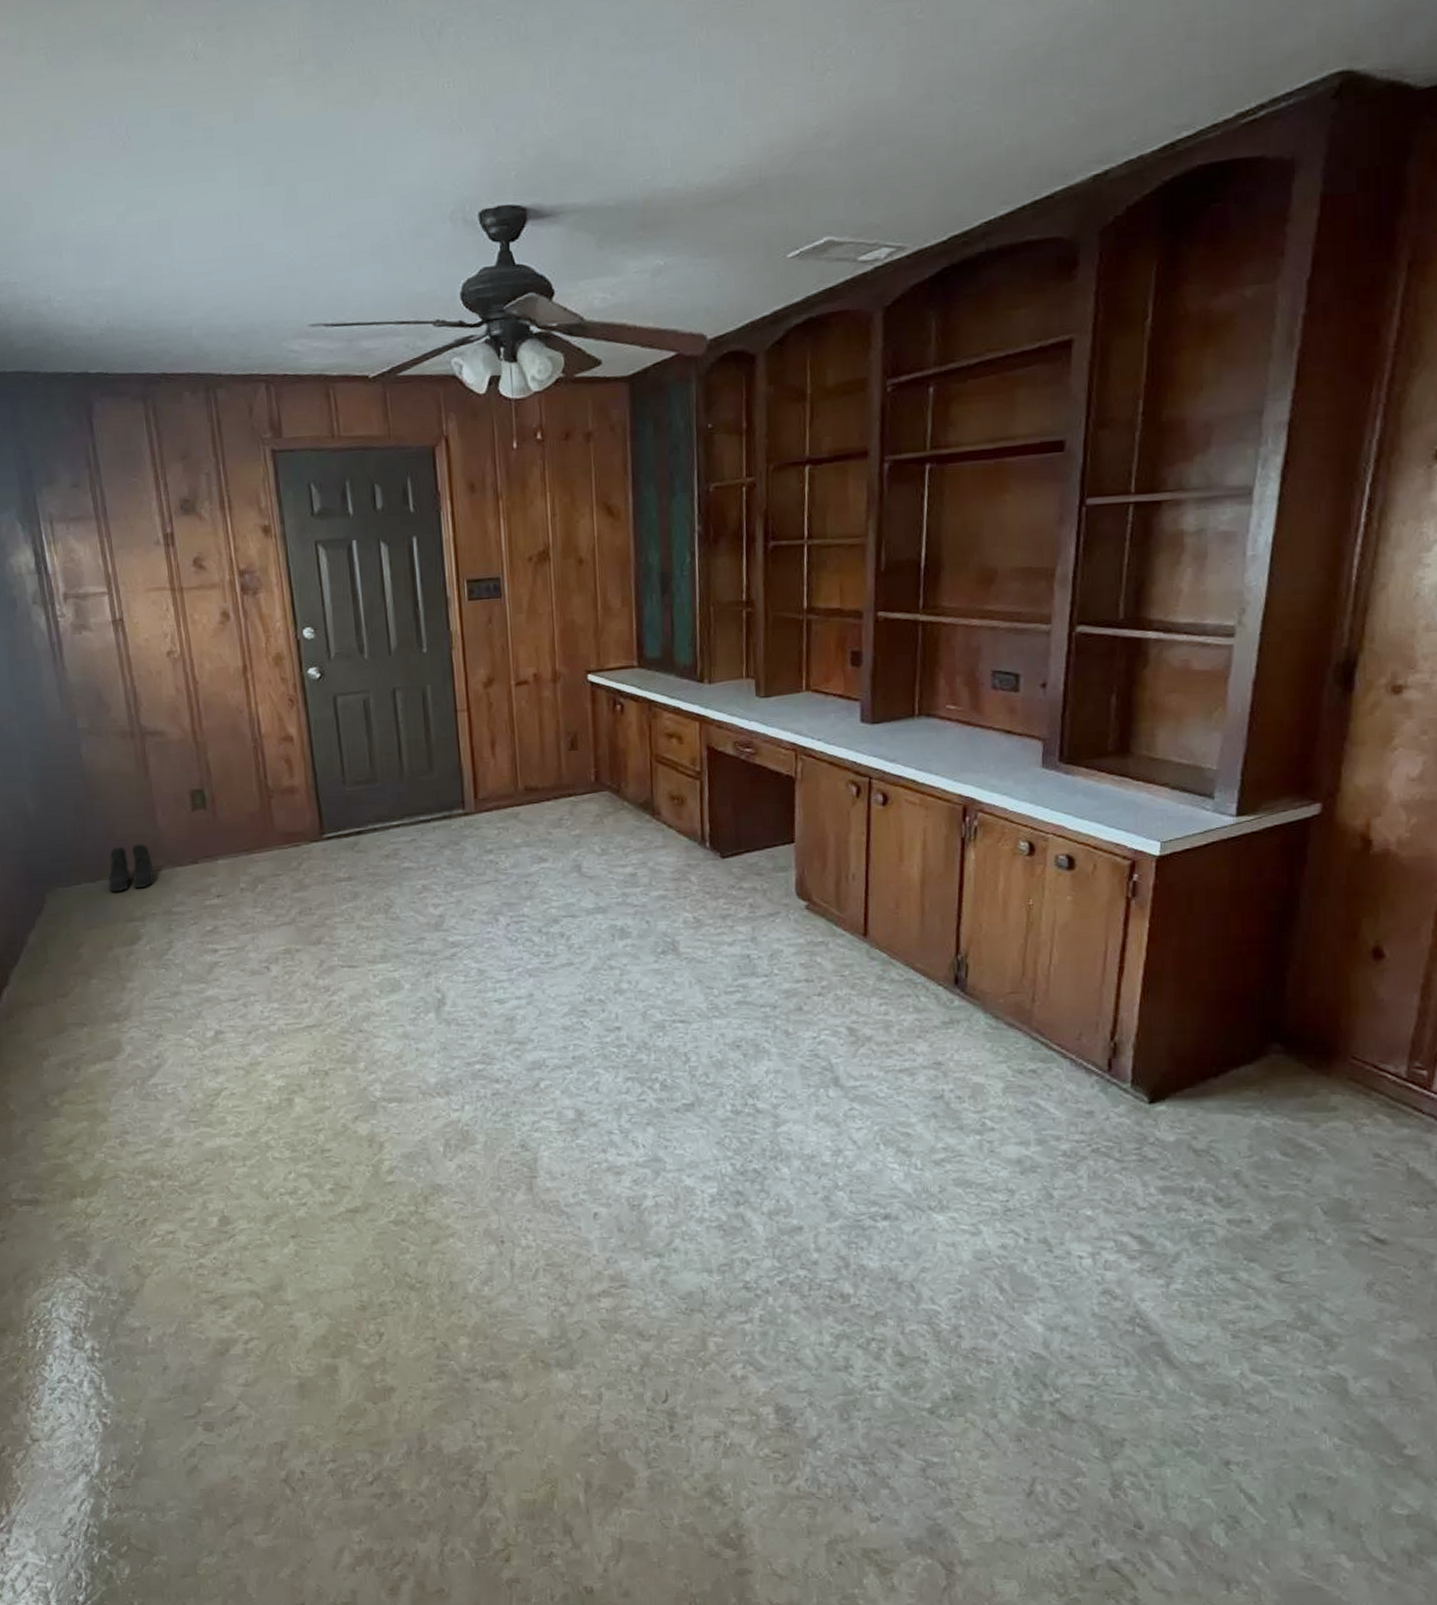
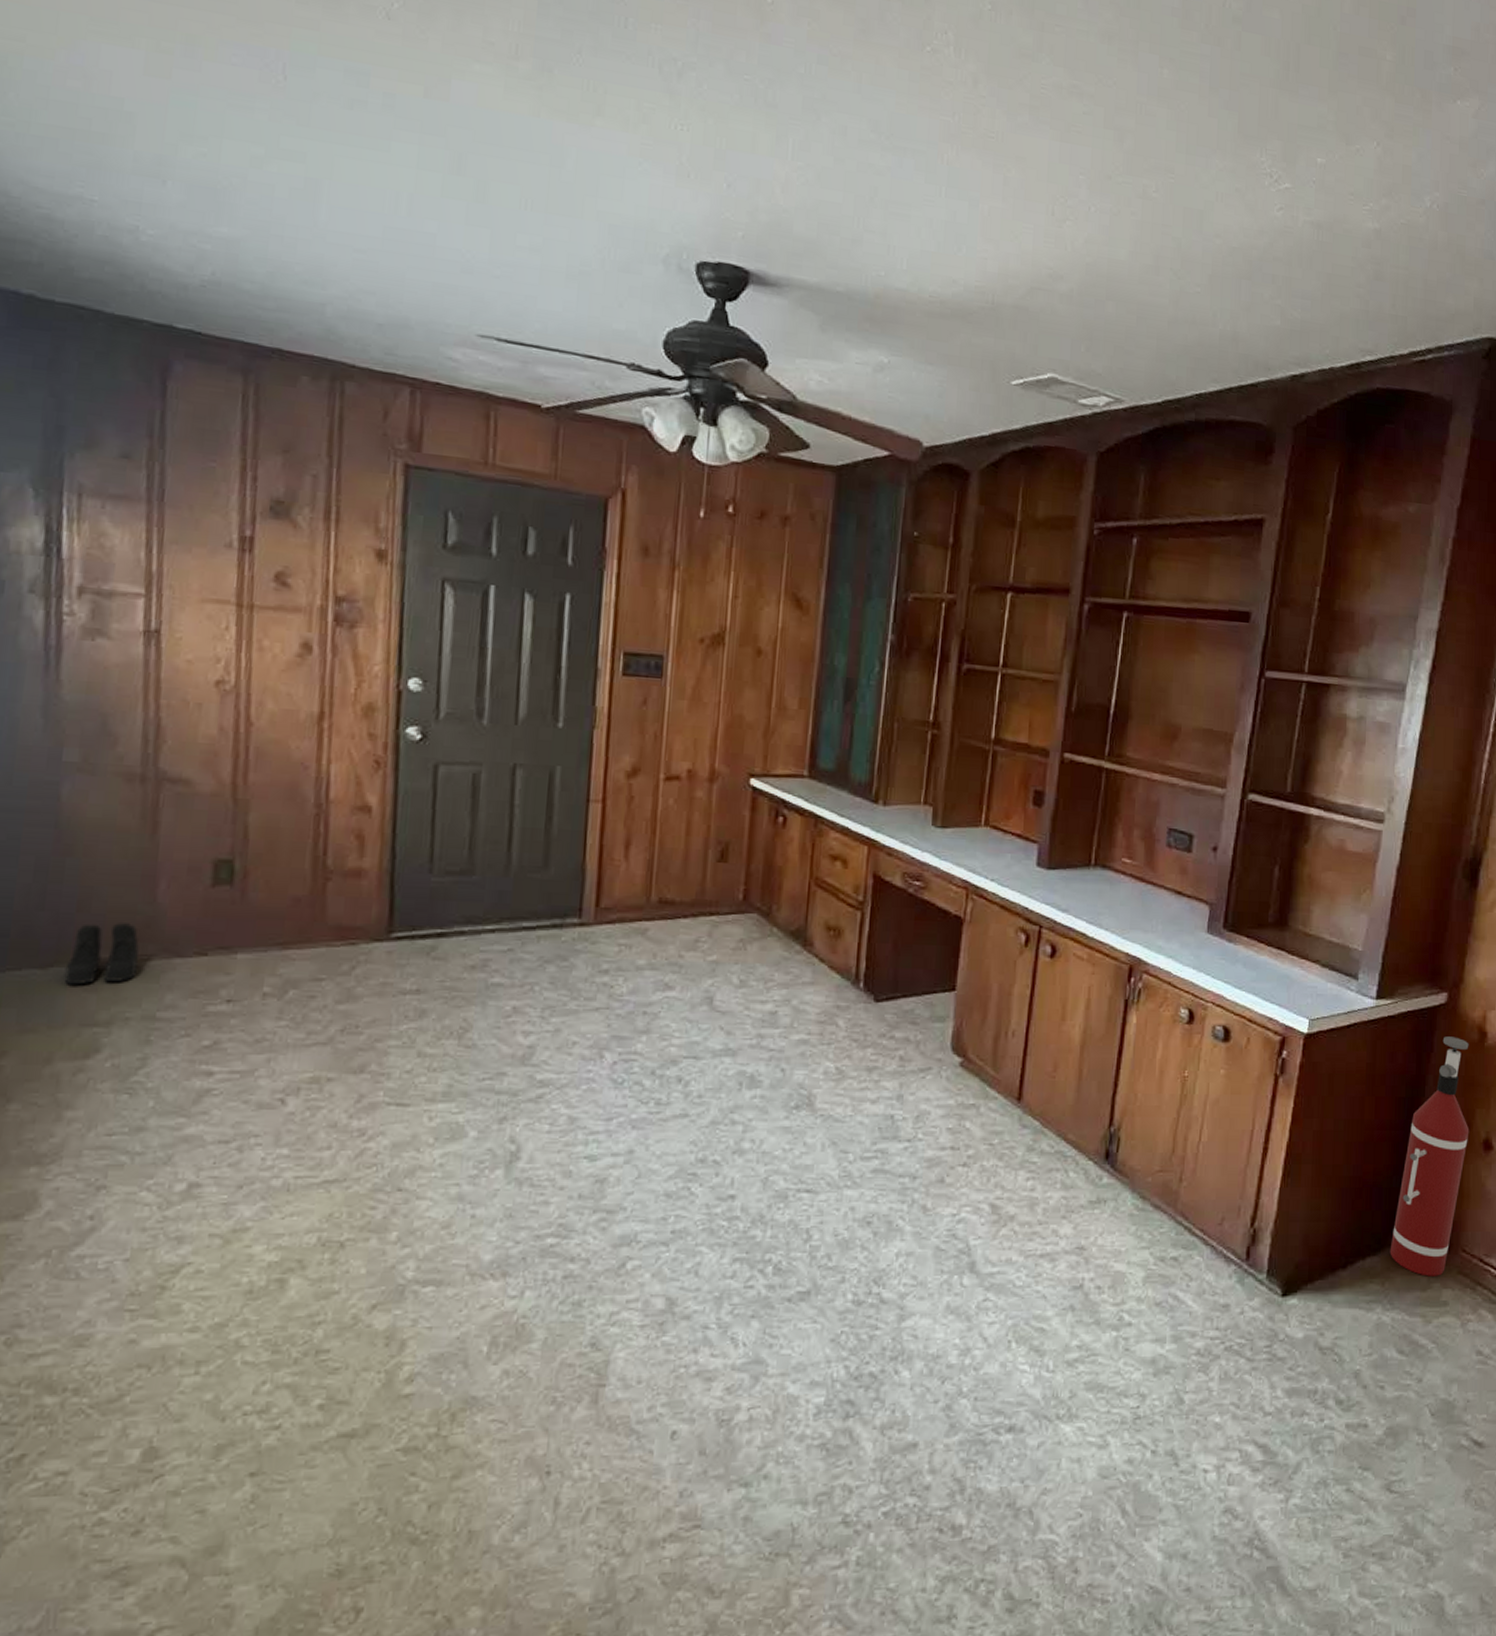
fire extinguisher: none [1267,847,1355,1083] -> present [1390,1036,1470,1277]

